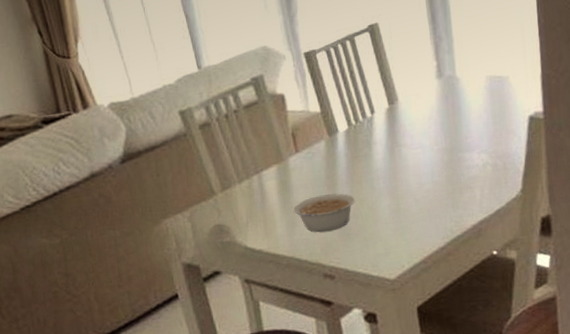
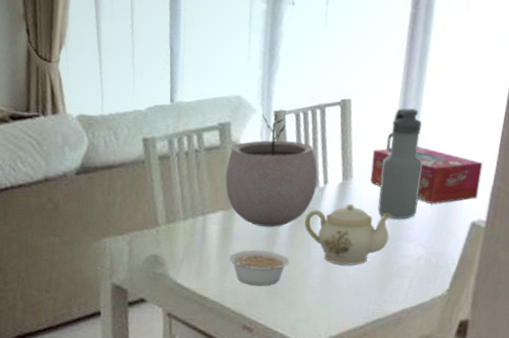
plant pot: none [269,54,365,172] -> present [225,113,318,228]
teapot: none [360,126,450,191] -> present [304,203,392,266]
tissue box: none [412,53,529,109] -> present [370,147,483,205]
water bottle: none [423,16,471,132] -> present [377,107,423,219]

